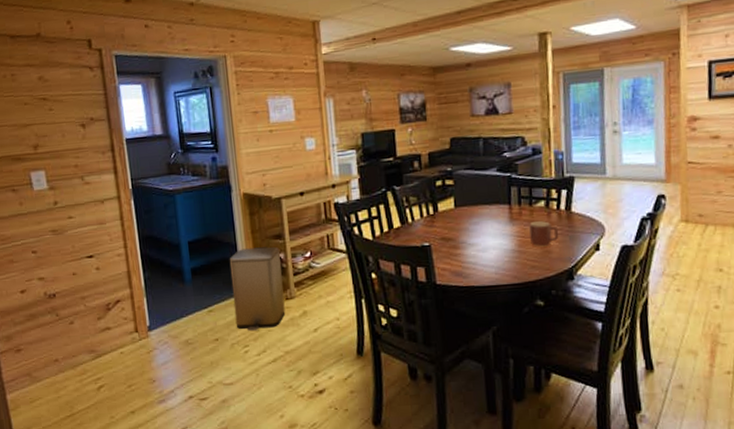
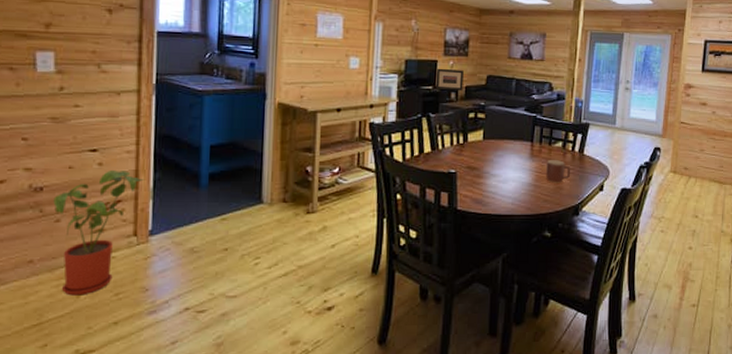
house plant: none [65,272,136,389] -> present [53,169,144,296]
pedal bin: present [229,246,286,332] -> none [249,158,307,244]
picture frame: none [395,136,426,160] -> present [435,68,464,91]

